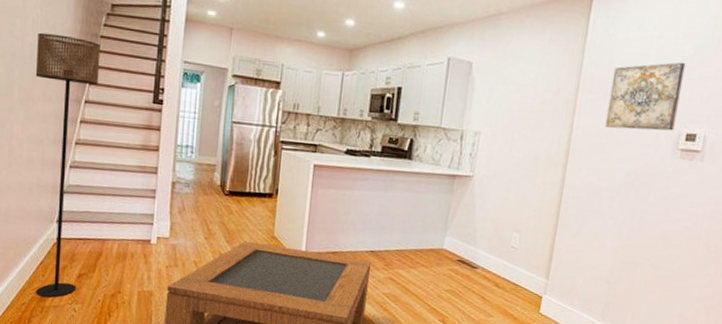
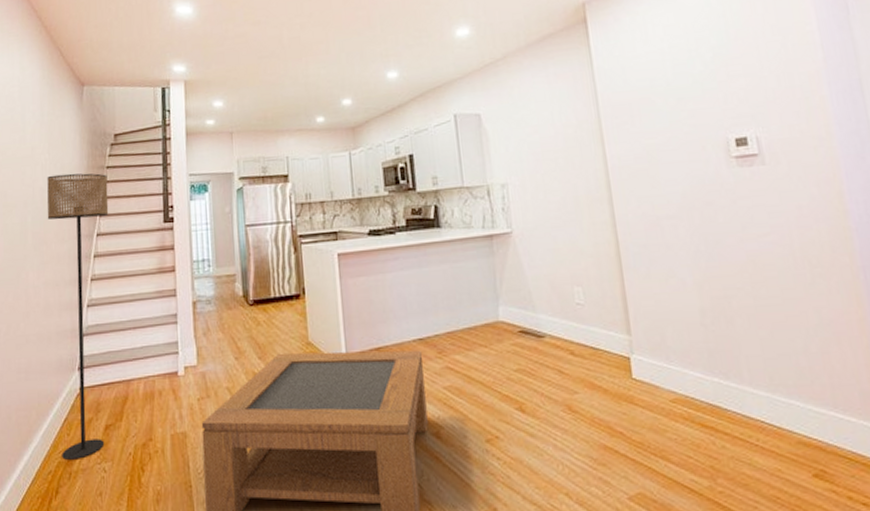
wall art: present [604,62,686,131] -> none [632,66,720,151]

